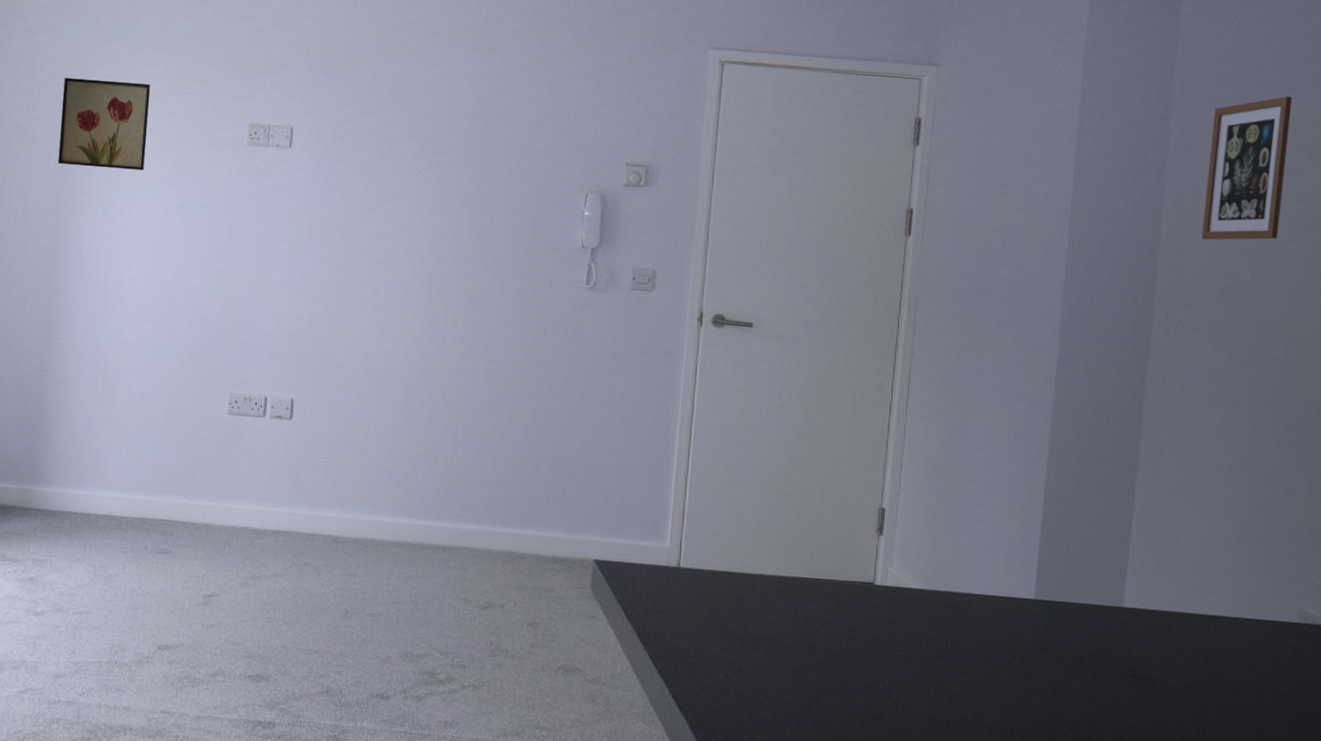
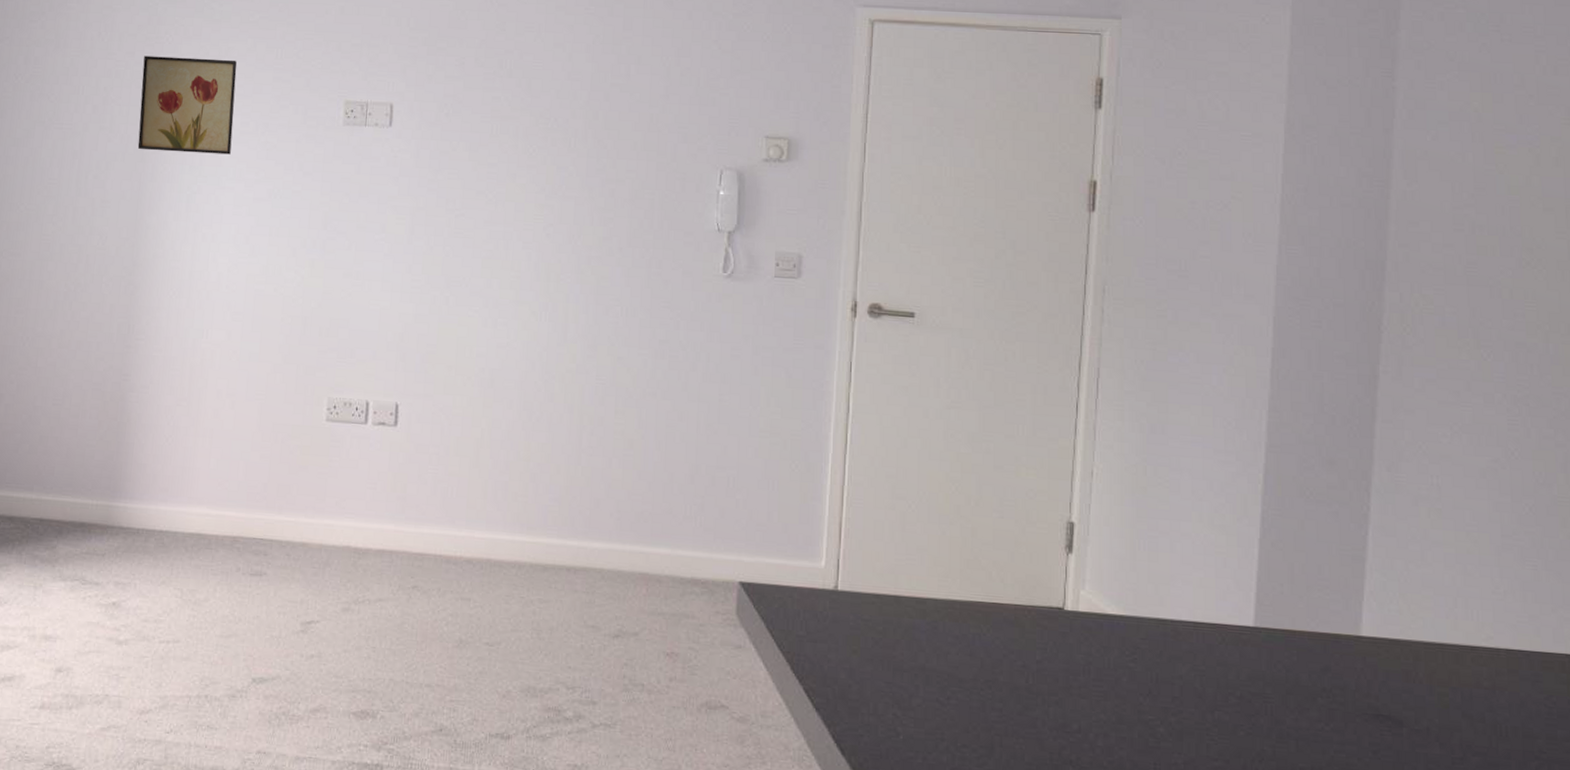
picture frame: present [1201,96,1293,240] -> none [1438,43,1543,211]

